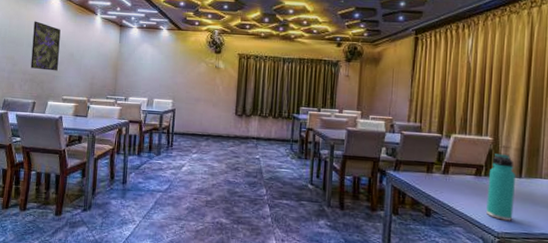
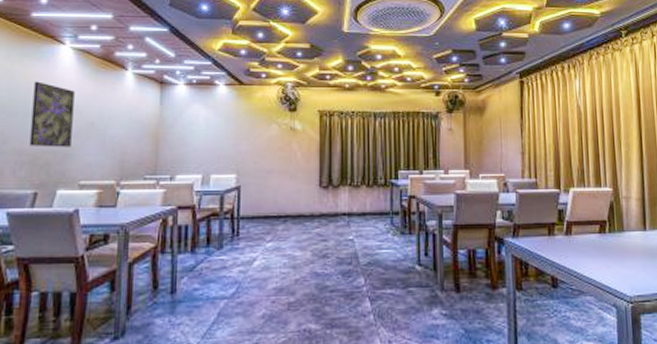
thermos bottle: present [486,154,515,221] -> none [613,206,644,282]

